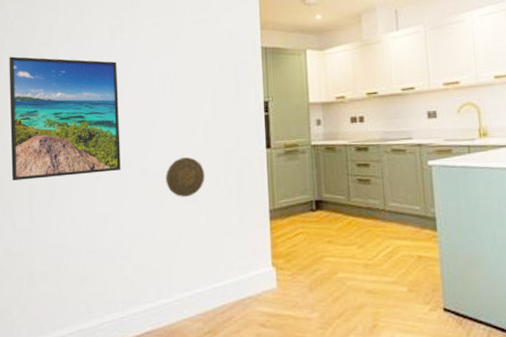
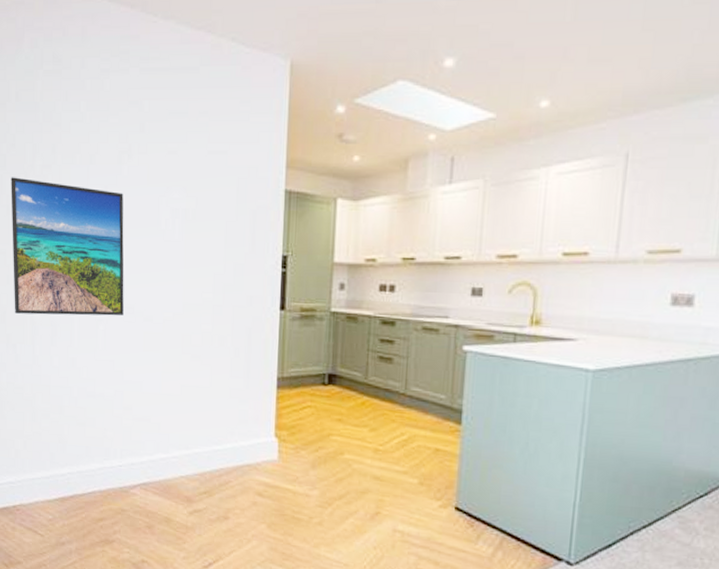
decorative plate: present [166,156,205,197] -> none [170,308,212,353]

